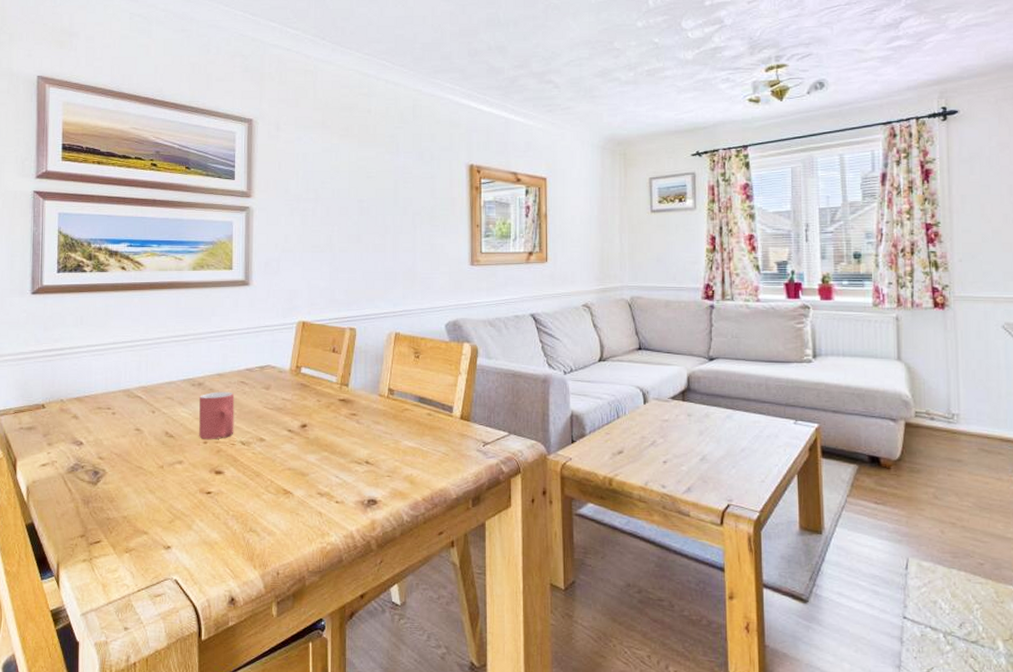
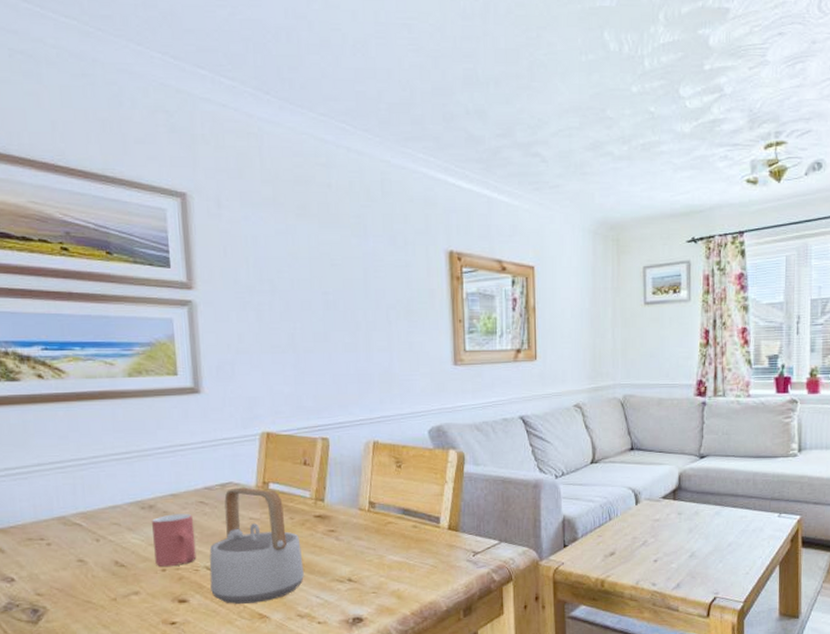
teapot: none [244,370,326,479] -> present [209,487,304,604]

